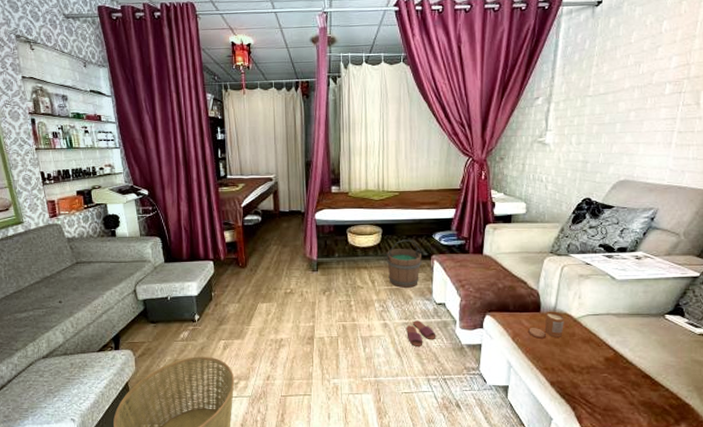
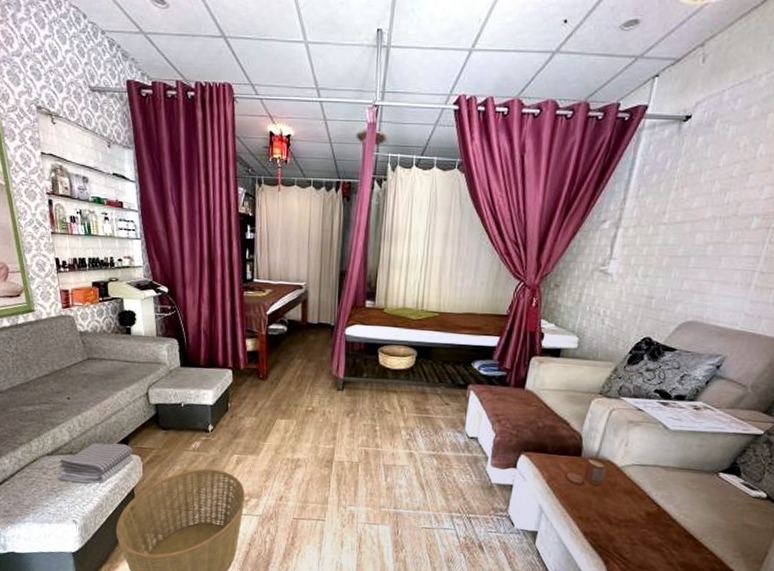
towel: none [54,340,126,382] -> present [57,442,134,484]
wooden bucket: present [387,239,422,288] -> none [419,365,458,418]
slippers: present [406,320,436,346] -> none [433,453,465,481]

